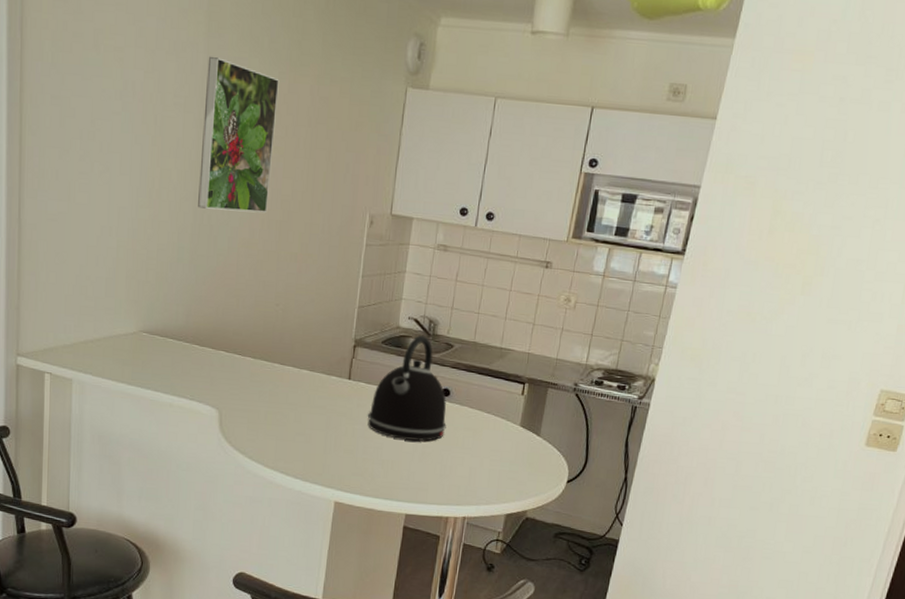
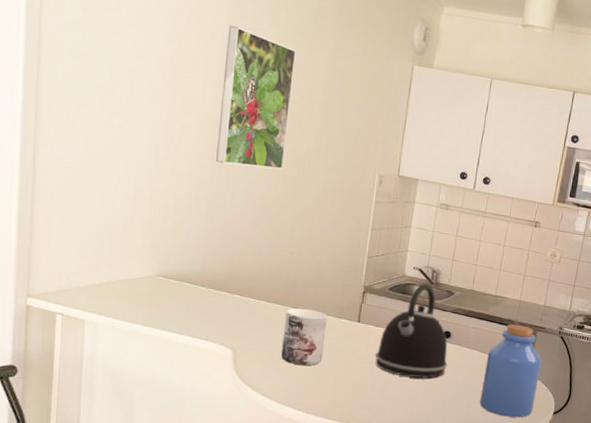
mug: none [268,364,316,427] -> present [281,308,327,366]
jar: none [483,380,553,486] -> present [480,324,542,418]

